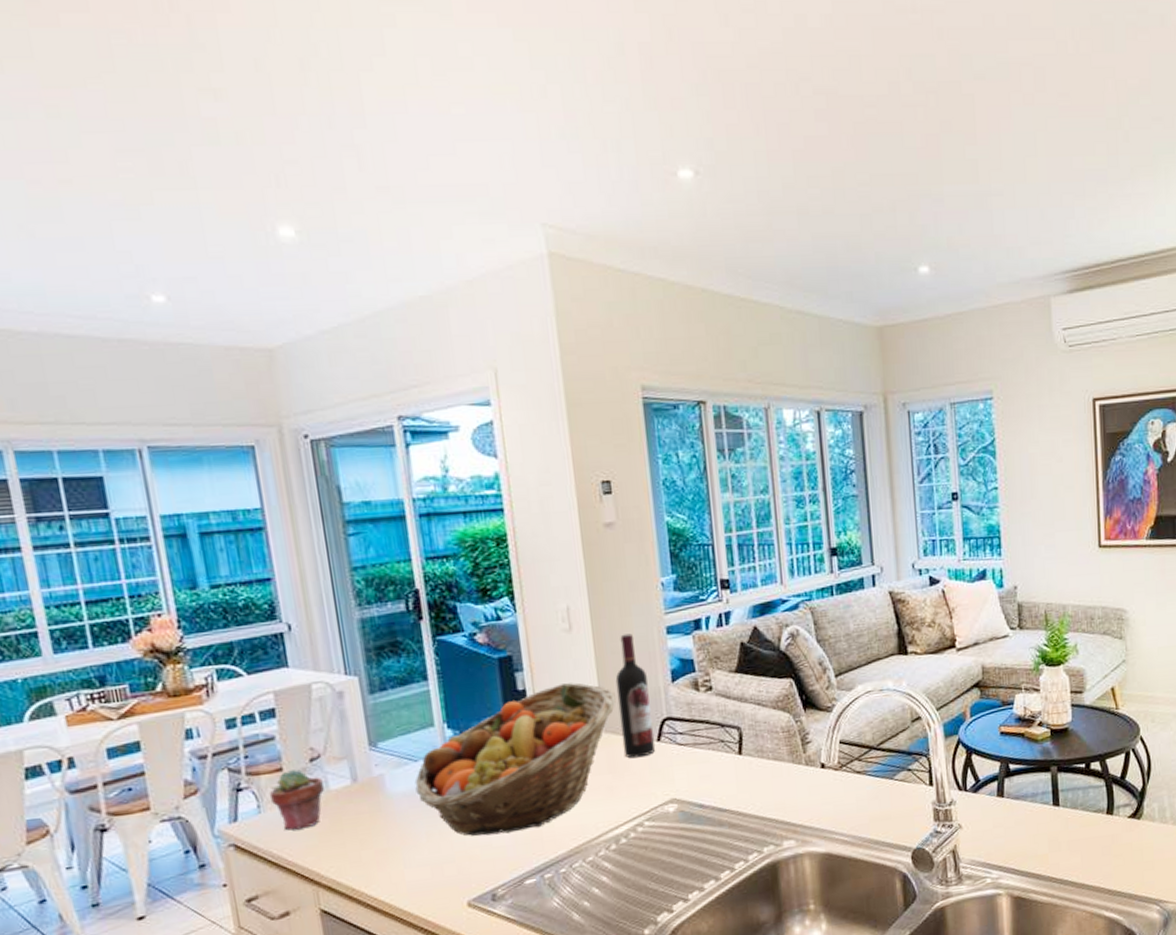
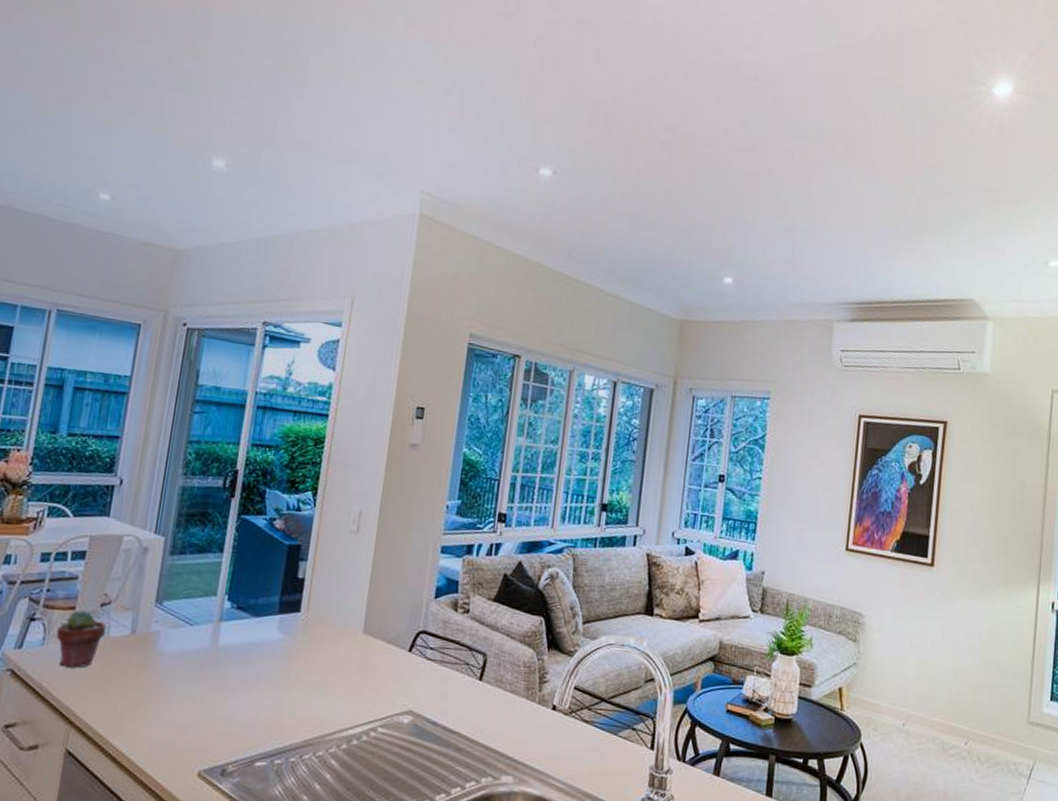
fruit basket: present [414,682,616,836] -> none [183,580,382,713]
wine bottle: present [615,633,656,758] -> none [375,545,414,664]

